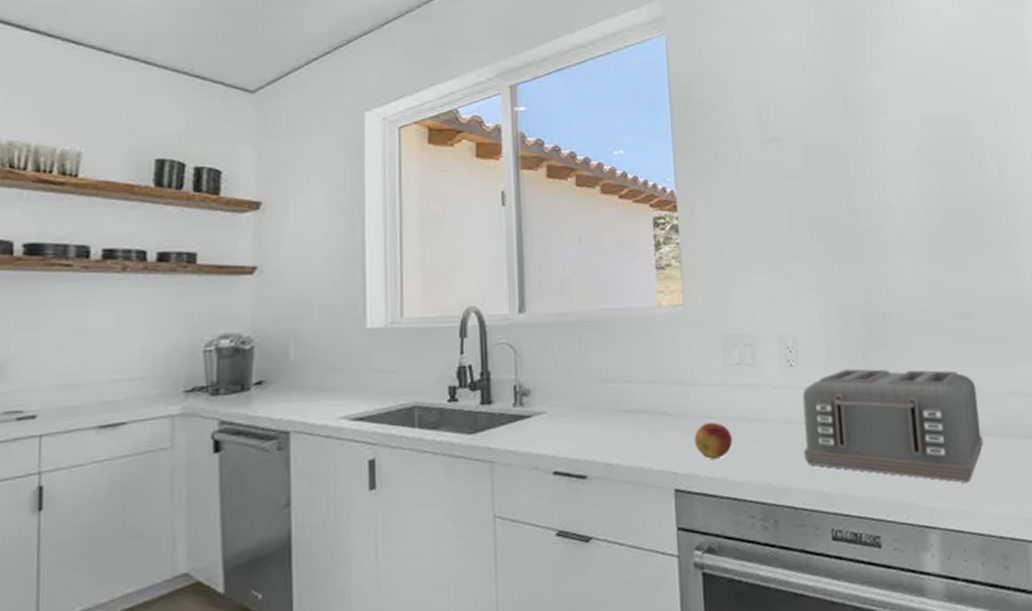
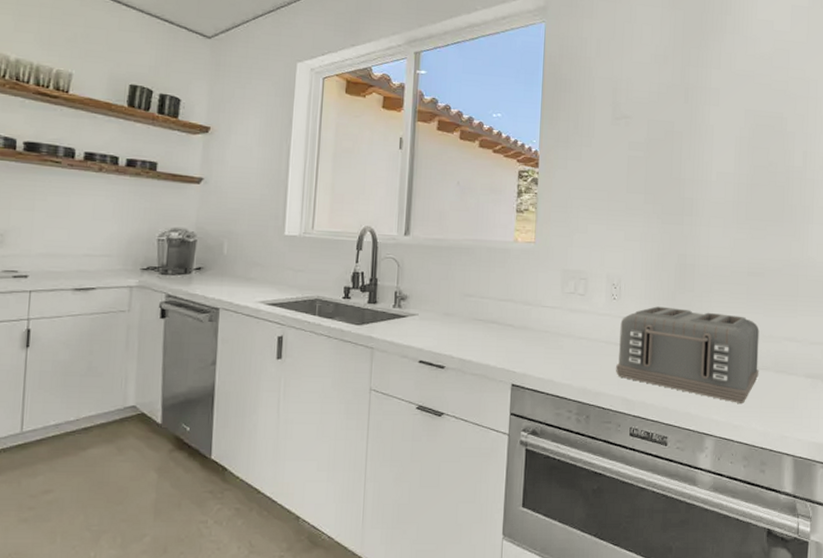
fruit: present [694,422,732,460] -> none [531,336,561,365]

